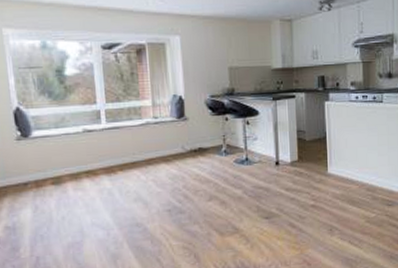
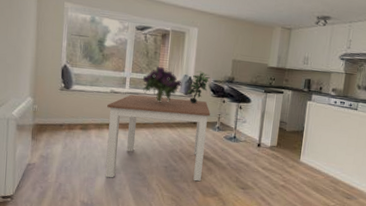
dining table: none [82,123,215,238] -> present [105,94,210,182]
bouquet: none [121,89,173,134] -> present [141,66,183,103]
potted plant: none [179,87,206,128] -> present [187,70,211,104]

